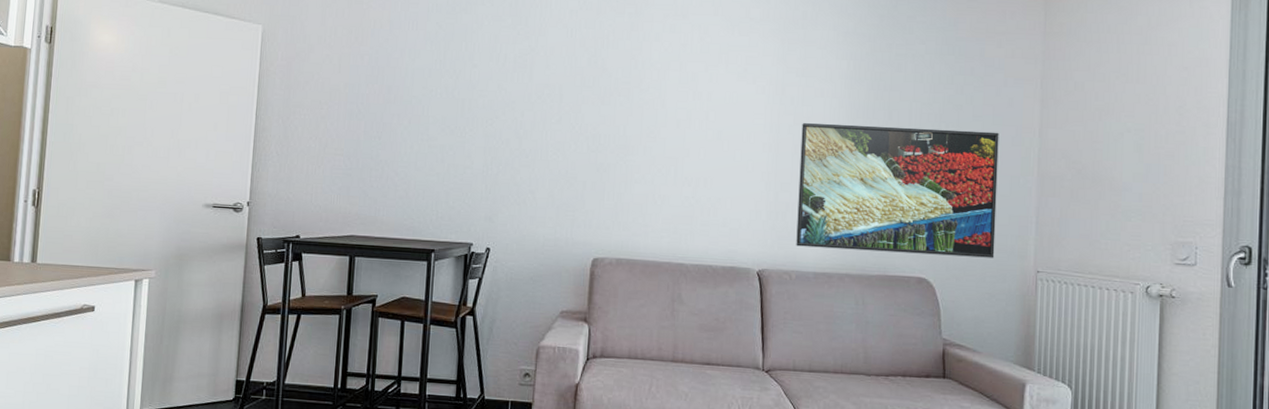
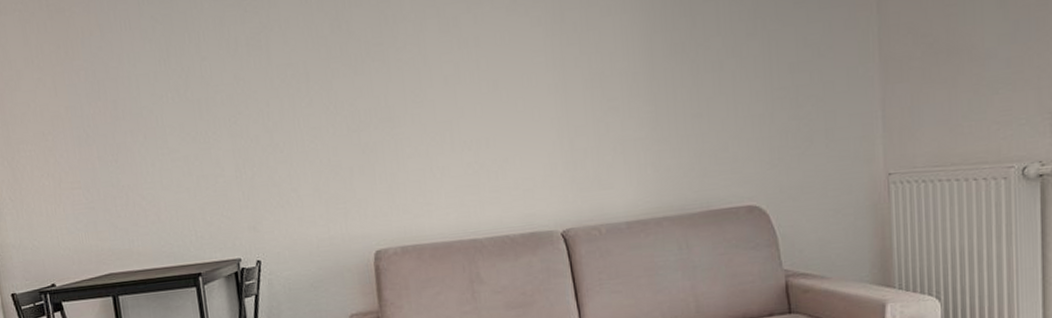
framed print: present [796,123,999,258] -> none [590,17,836,196]

